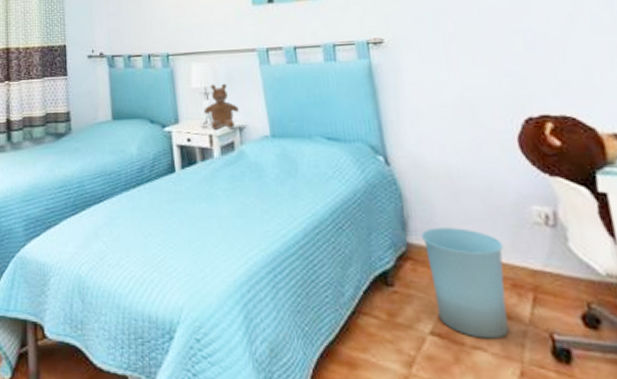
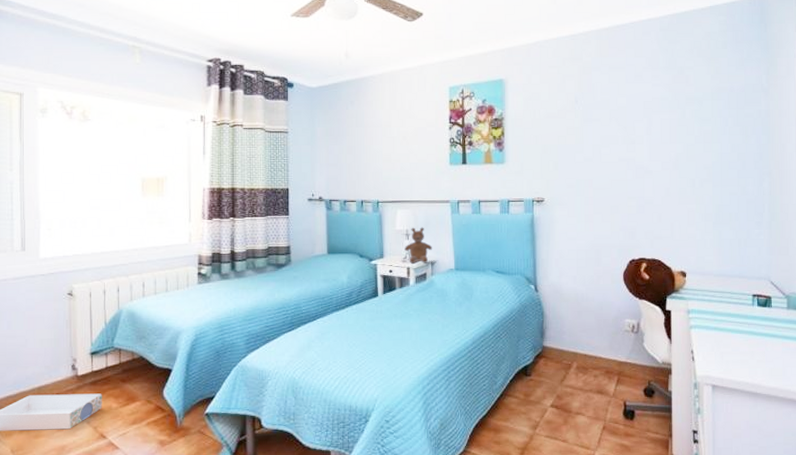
waste bin: present [420,228,509,339] -> none [552,335,605,407]

